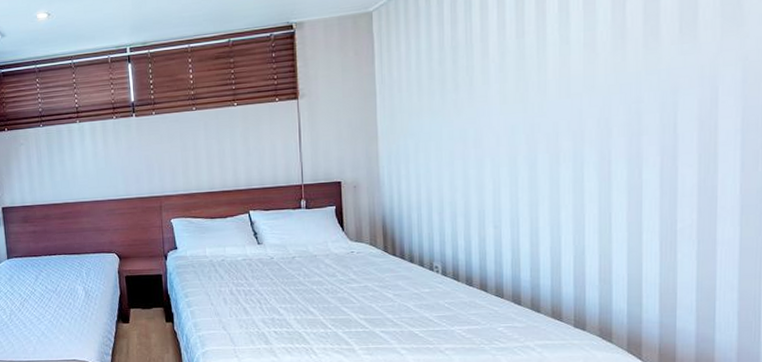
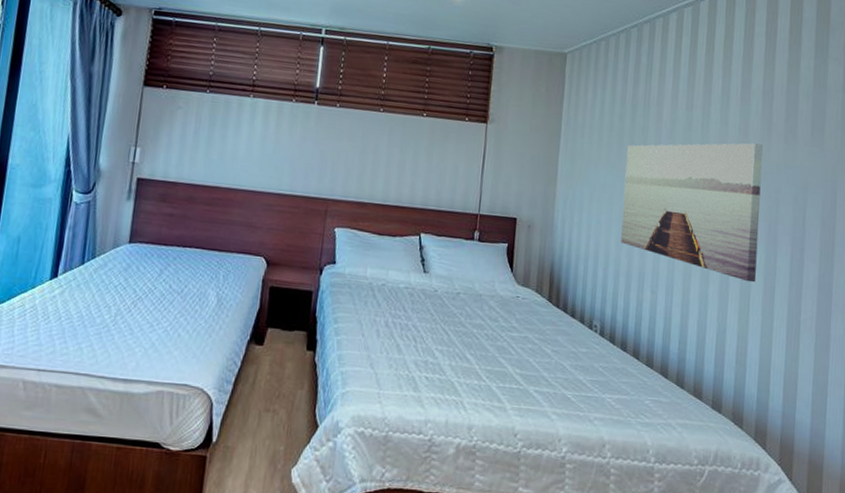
wall art: none [452,55,618,201] -> present [621,143,763,283]

